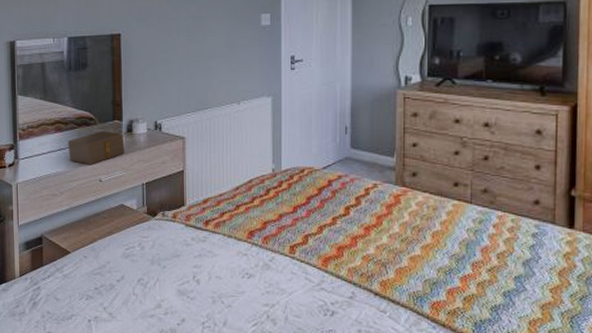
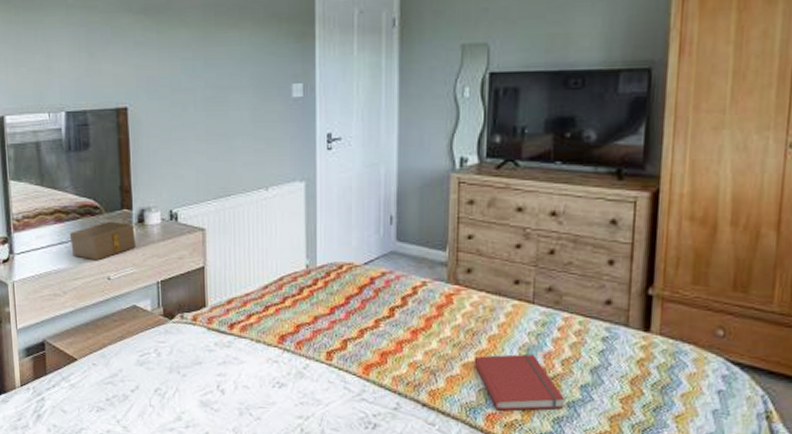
book: none [419,248,501,300] -> present [473,353,565,411]

